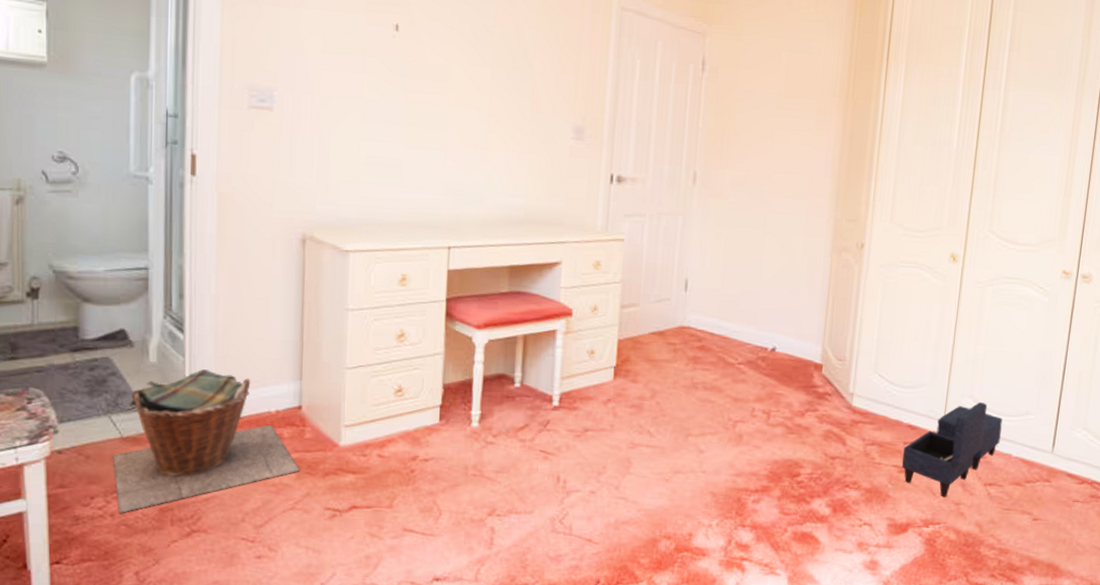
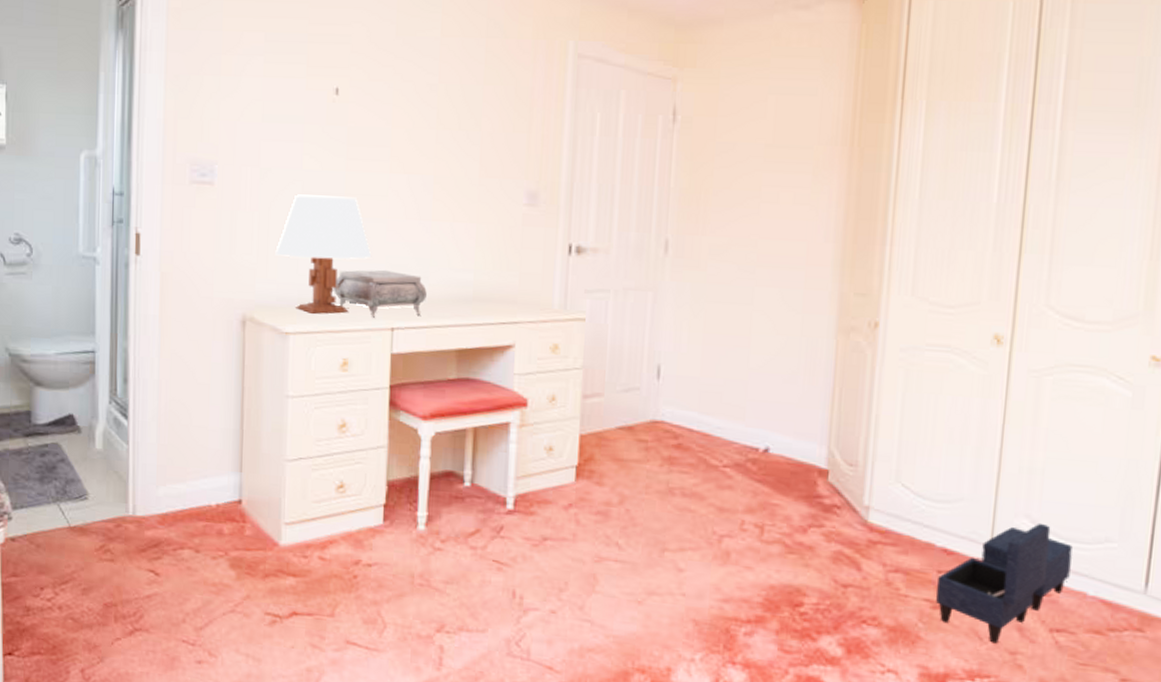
laundry basket: present [112,369,300,513] -> none [60,458,240,606]
table lamp: none [337,123,430,234] -> present [276,196,372,314]
jewelry box: none [393,193,482,237] -> present [334,270,427,318]

